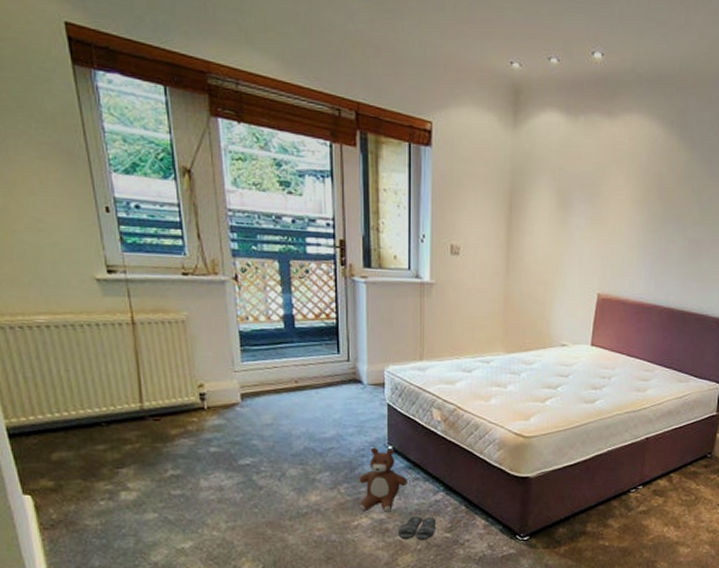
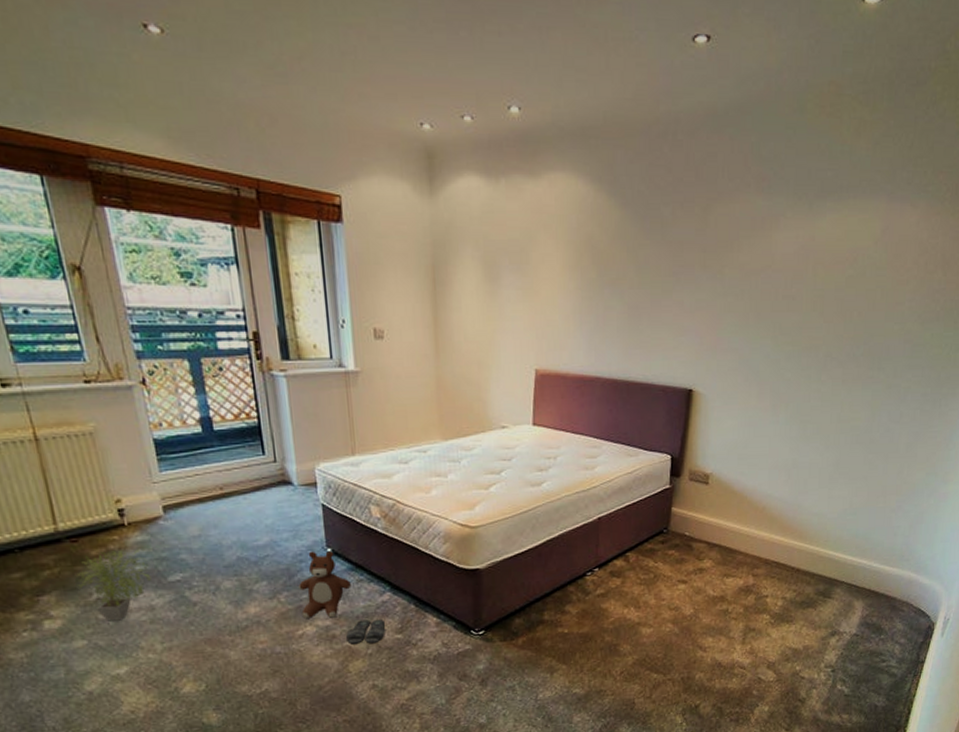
potted plant: none [154,431,223,498] -> present [76,550,152,621]

